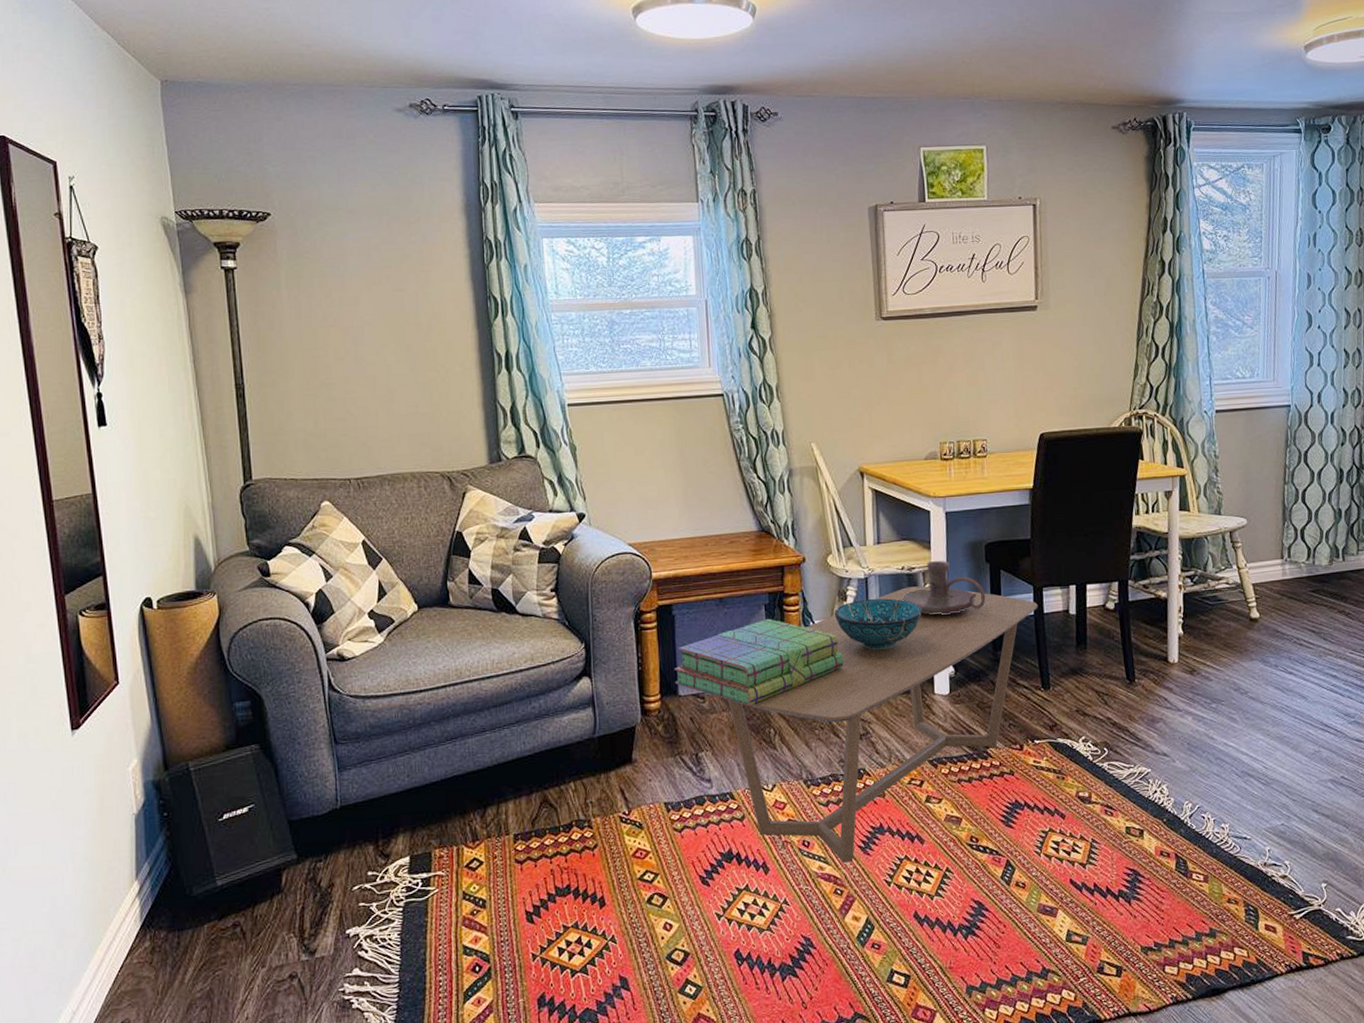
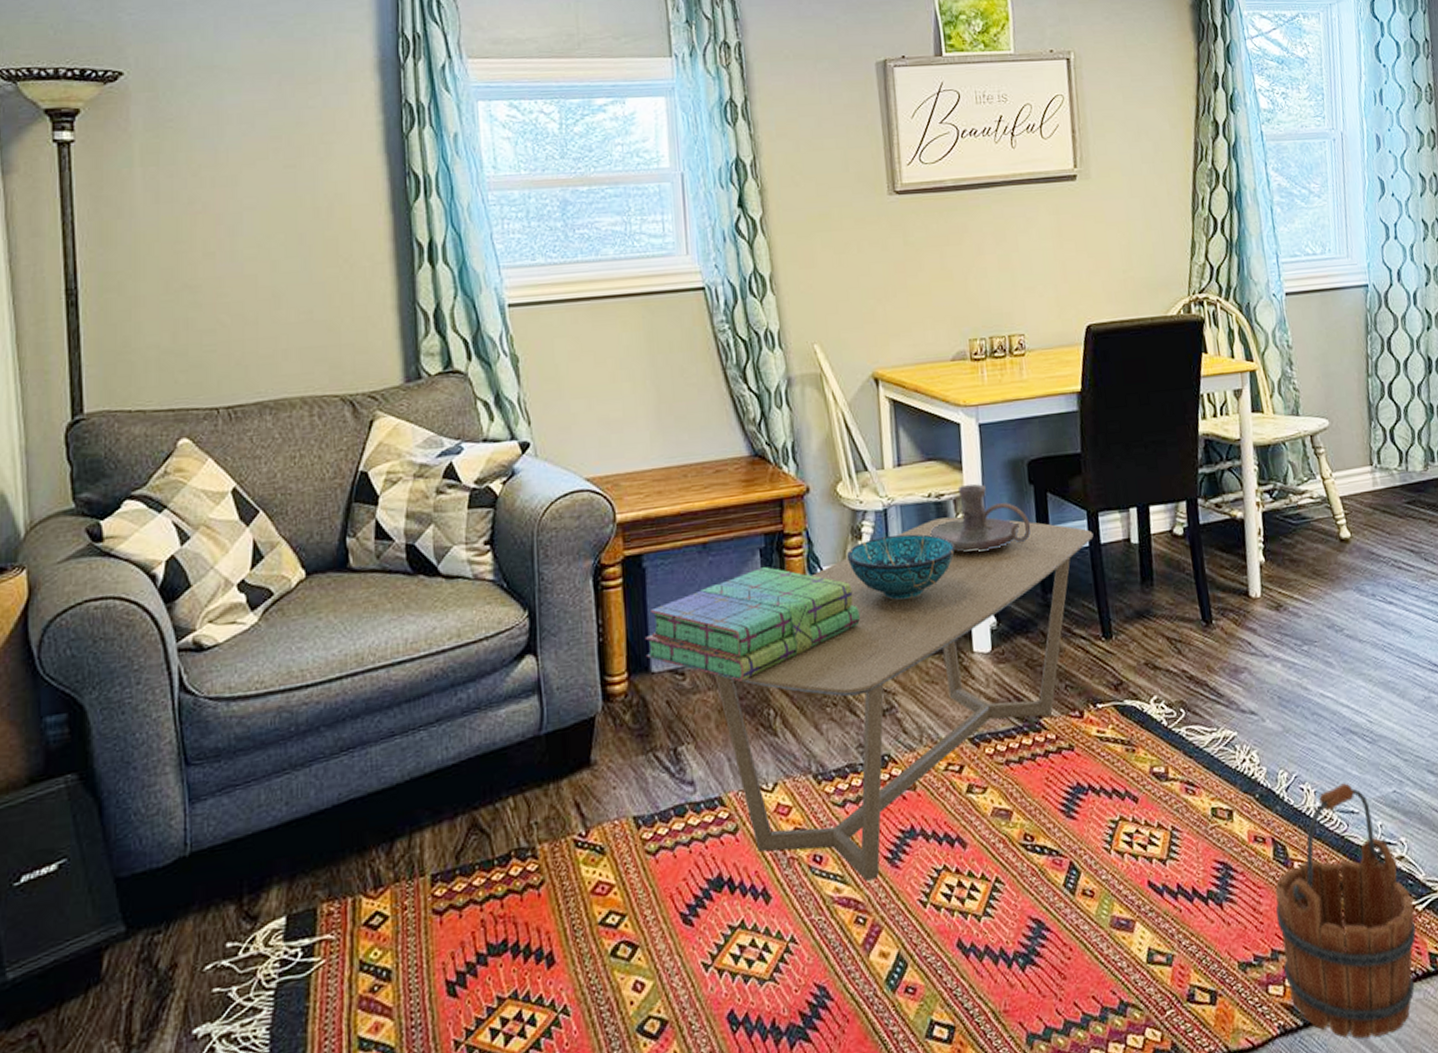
wooden bucket: none [1174,815,1293,1013] -> present [1275,783,1417,1039]

